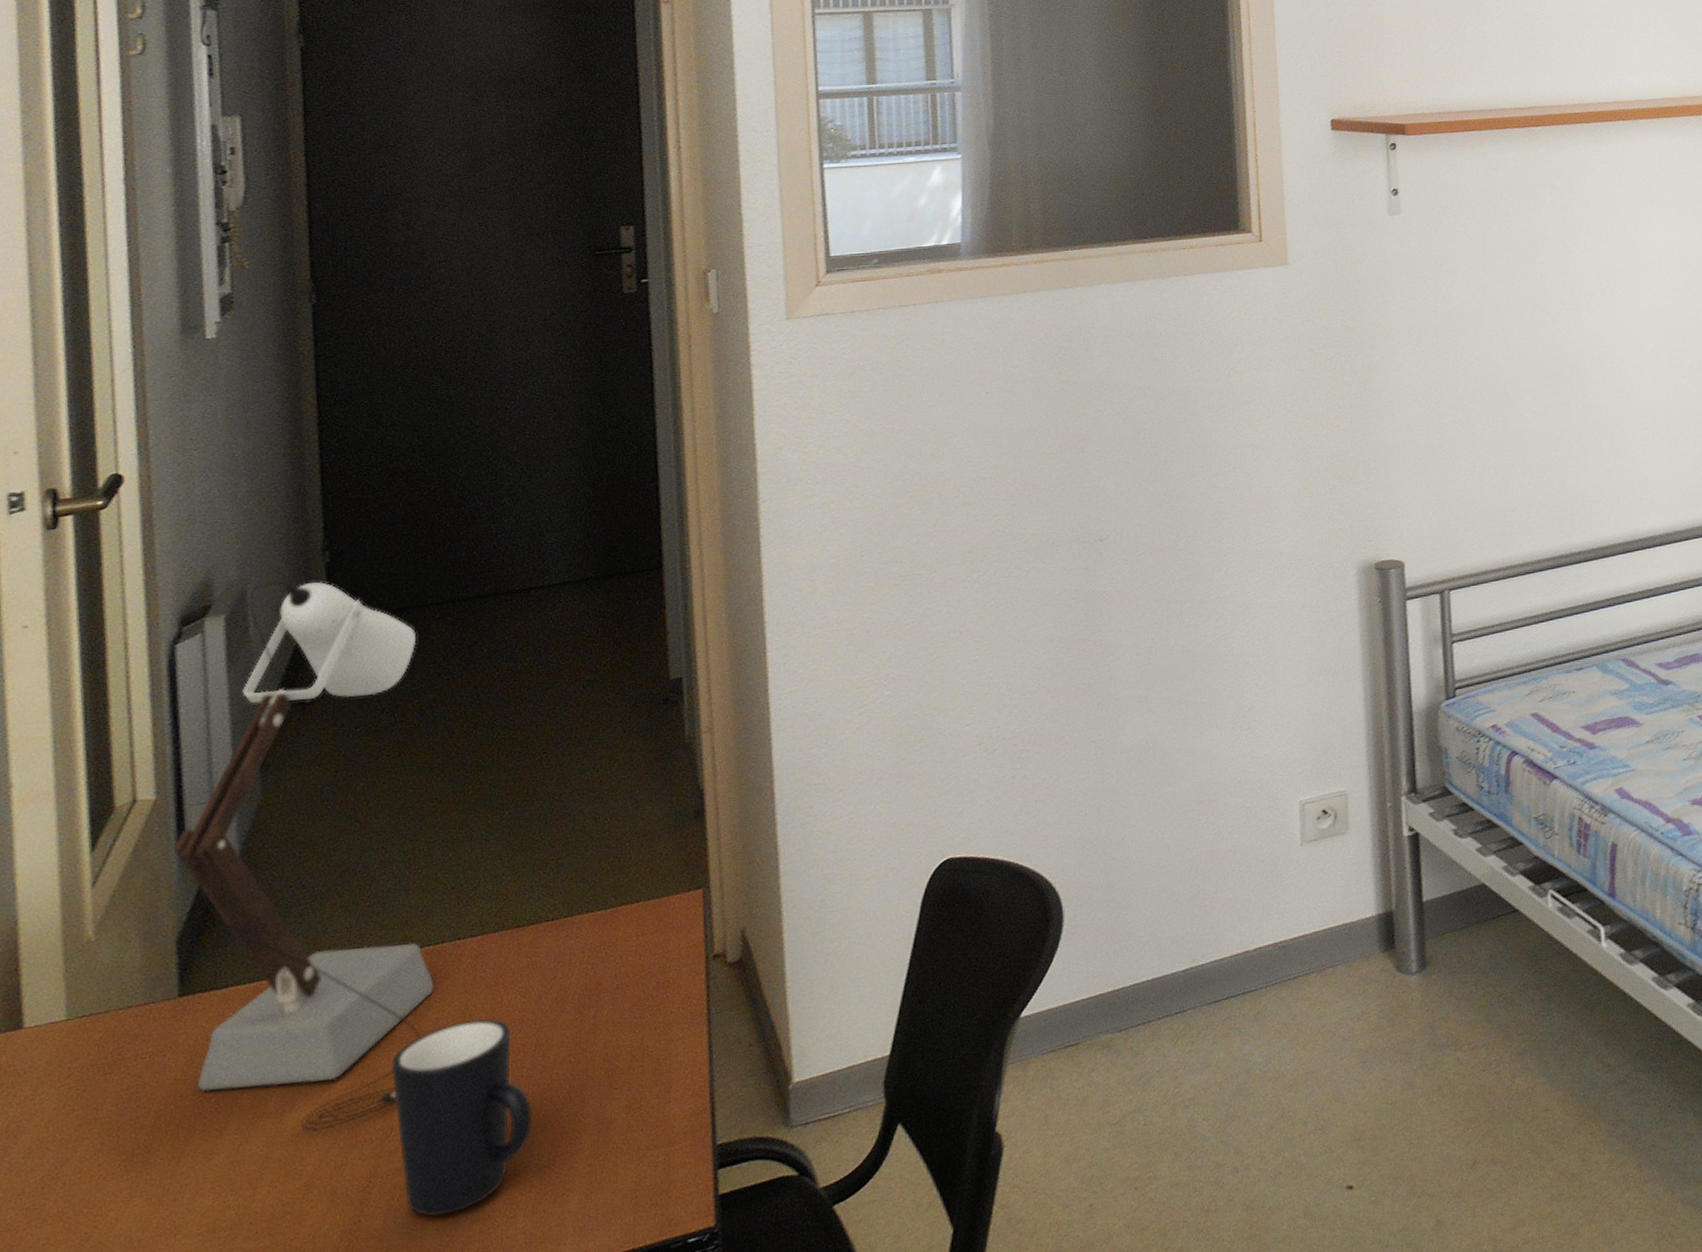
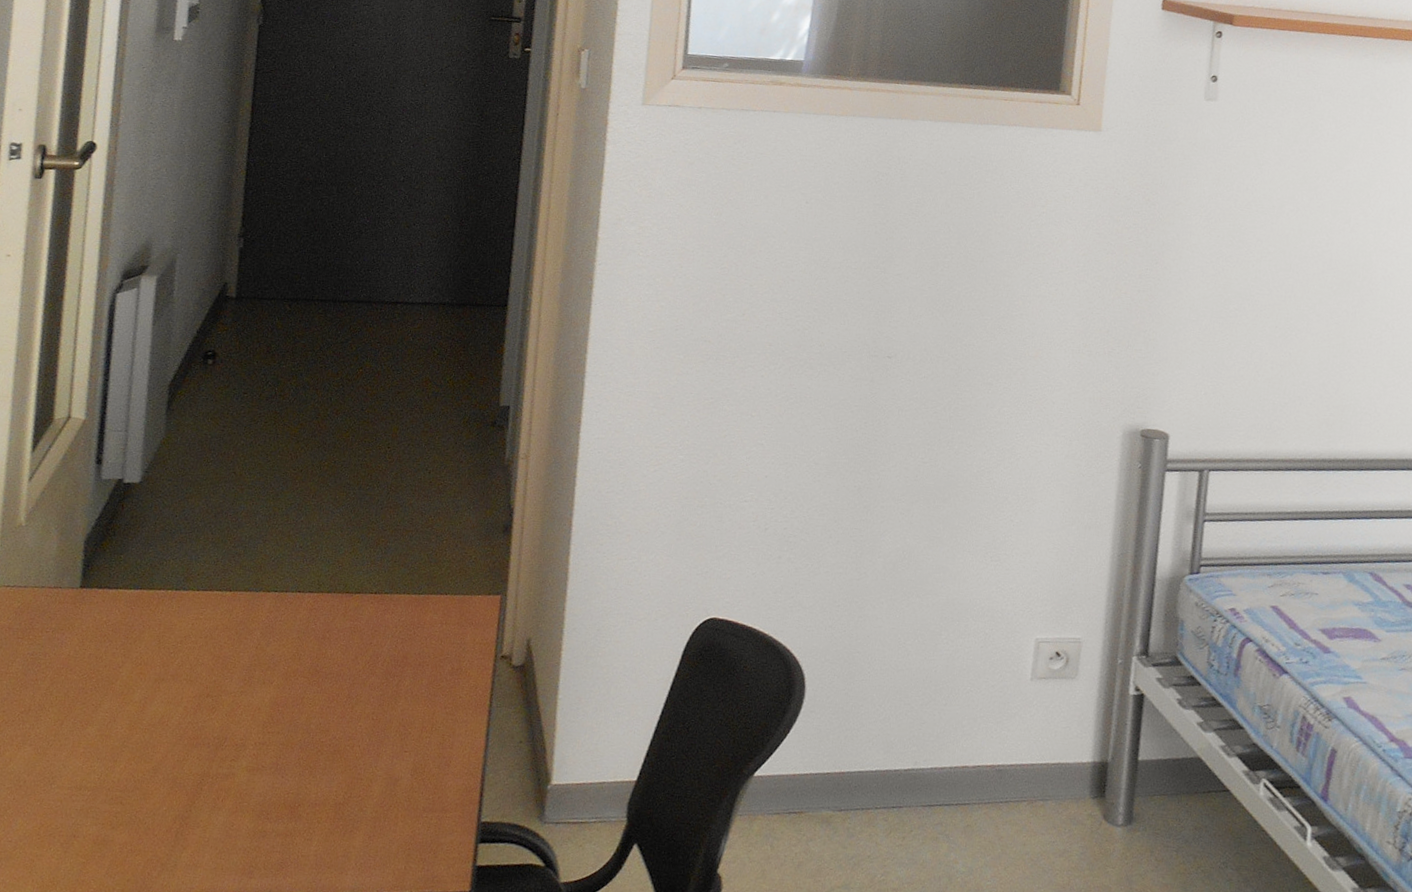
desk lamp: present [173,581,434,1131] -> none [84,255,301,727]
mug: present [391,1019,533,1216] -> none [228,662,337,824]

